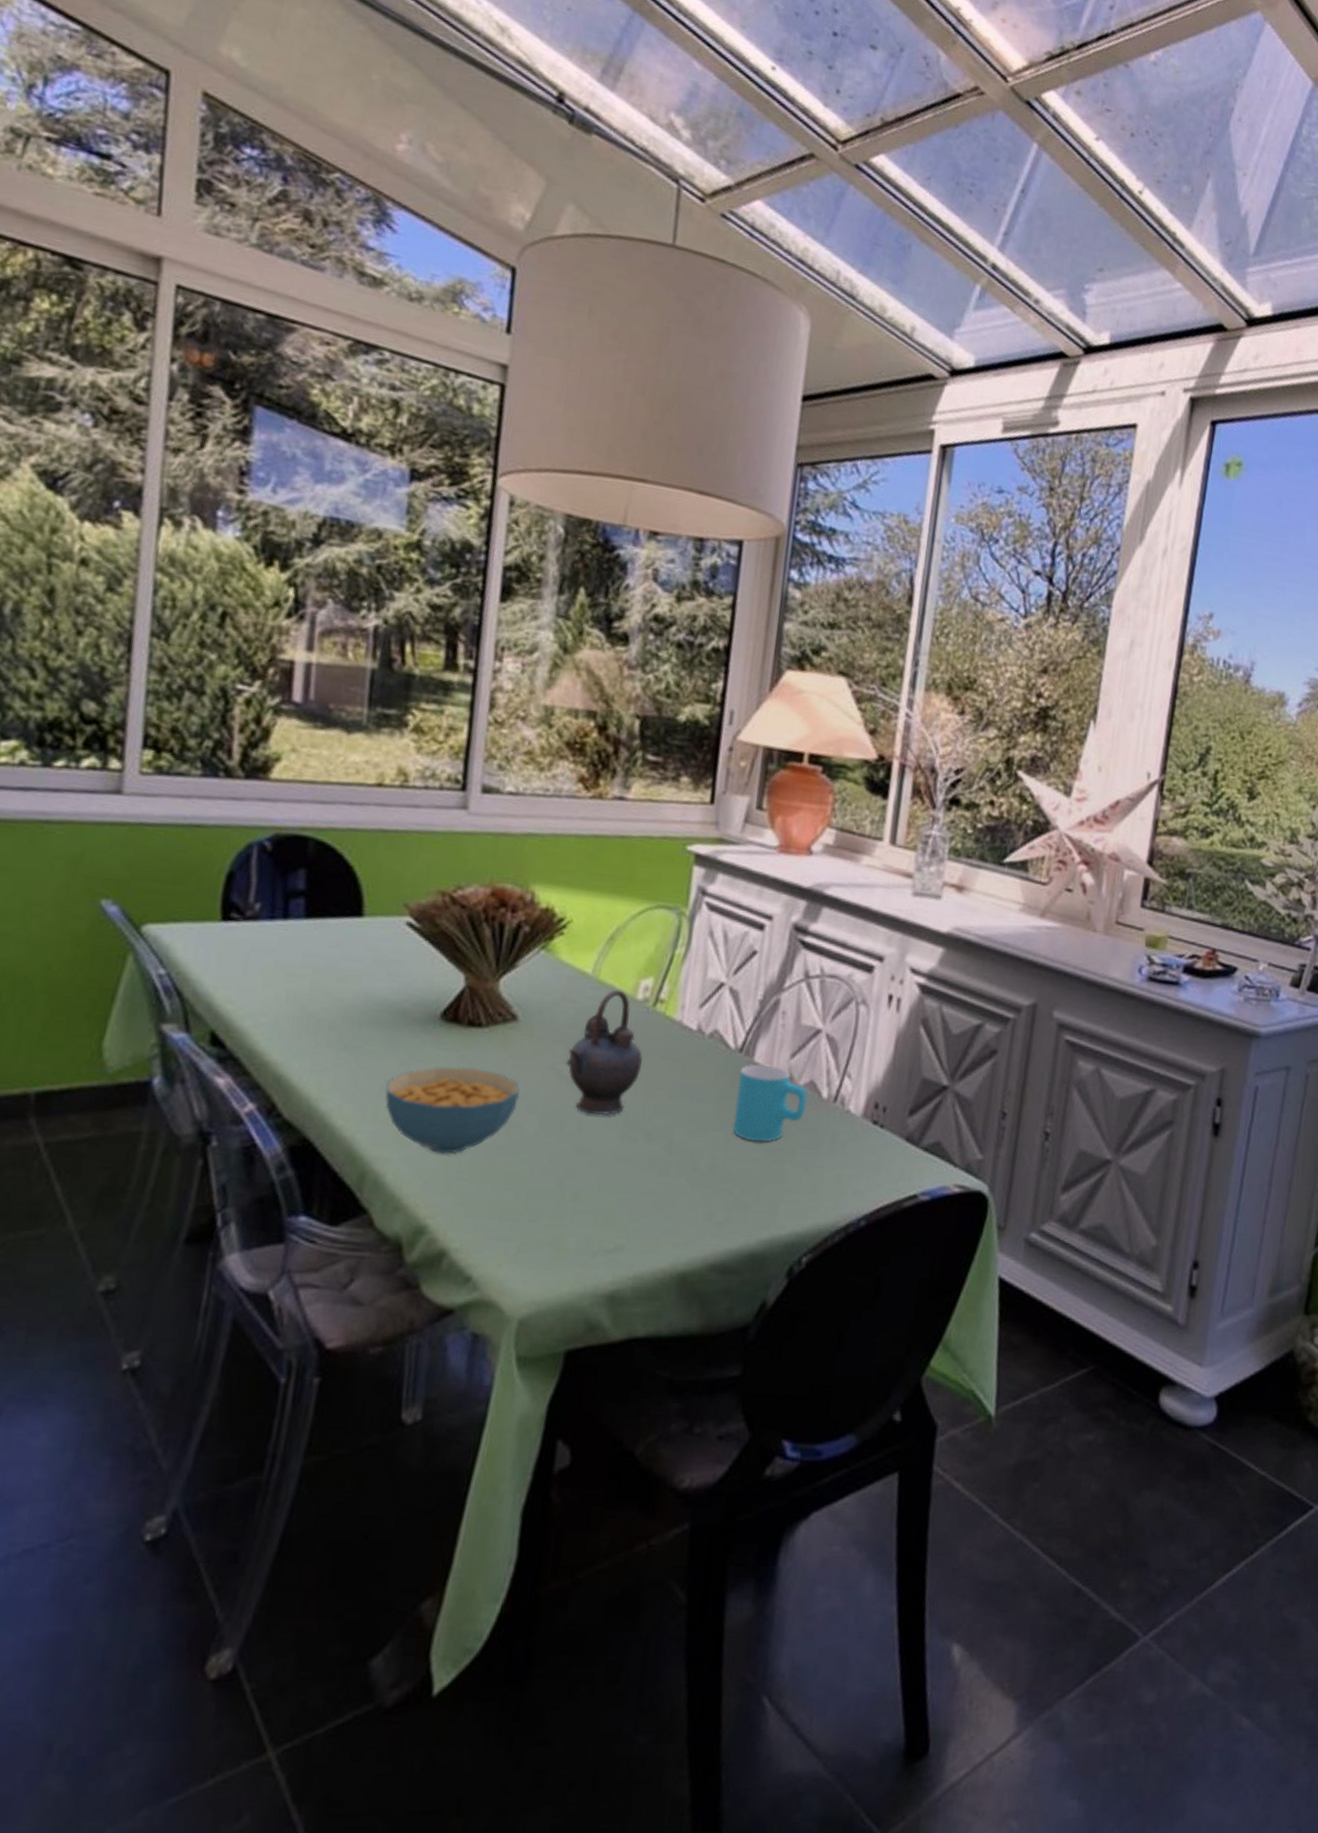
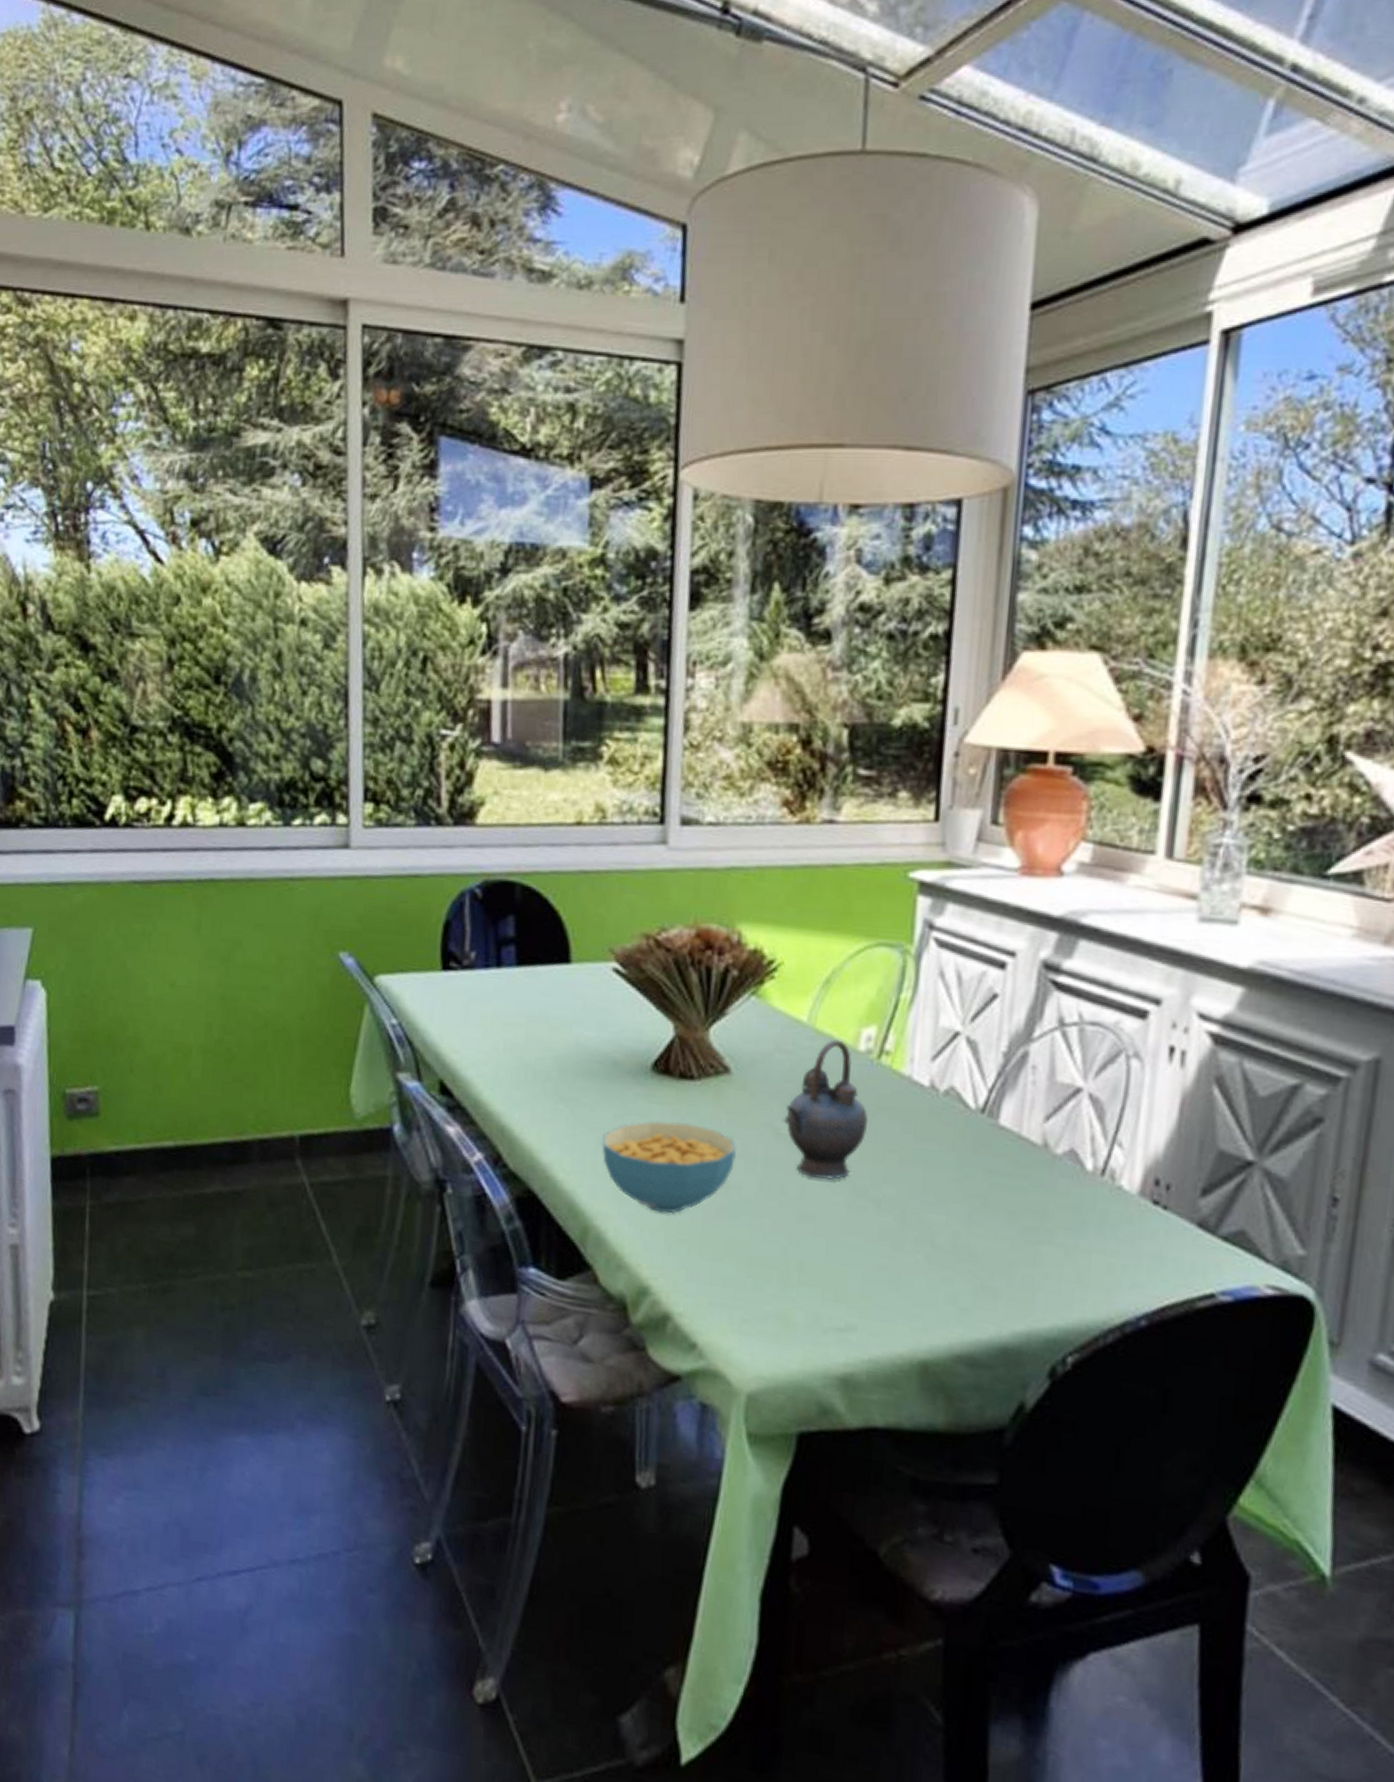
cup: present [732,1063,808,1143] -> none [976,1126,1068,1220]

